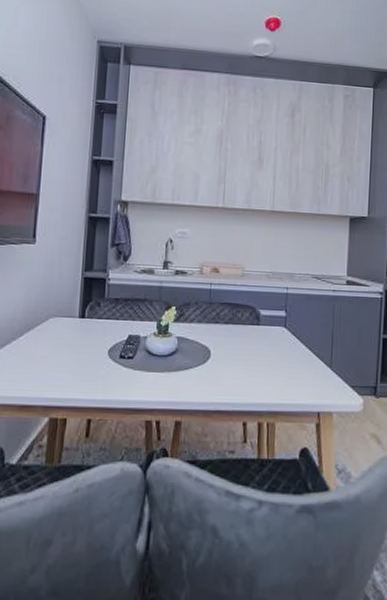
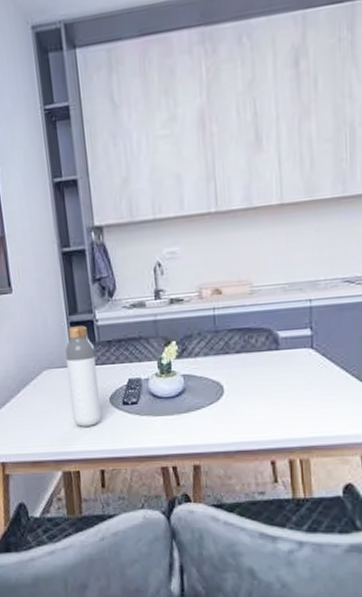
bottle: none [69,281,103,375] -> present [65,325,101,427]

